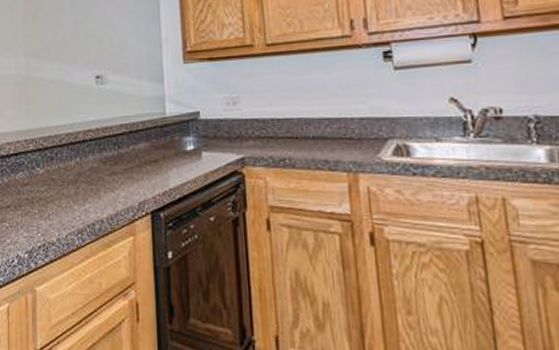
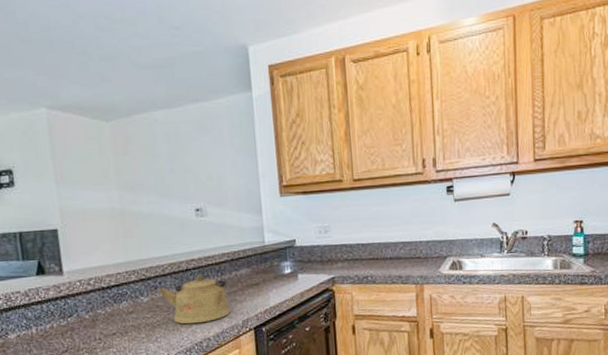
kettle: none [54,147,126,202] -> present [158,274,231,324]

